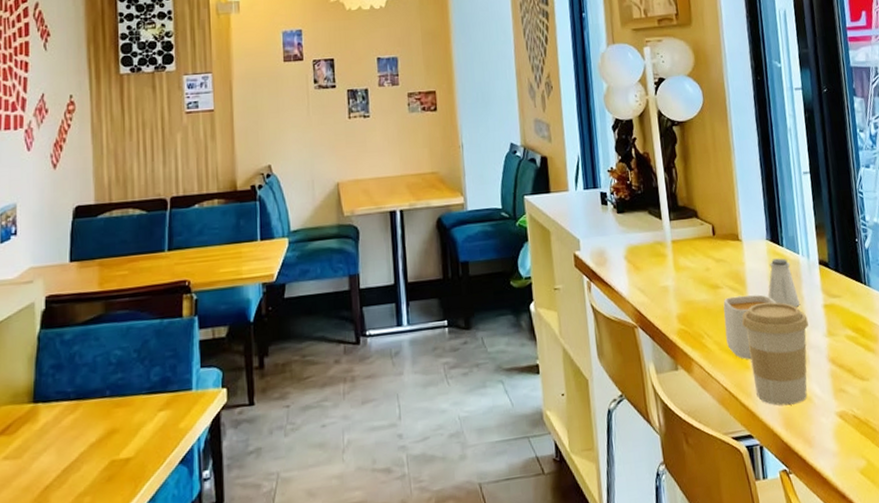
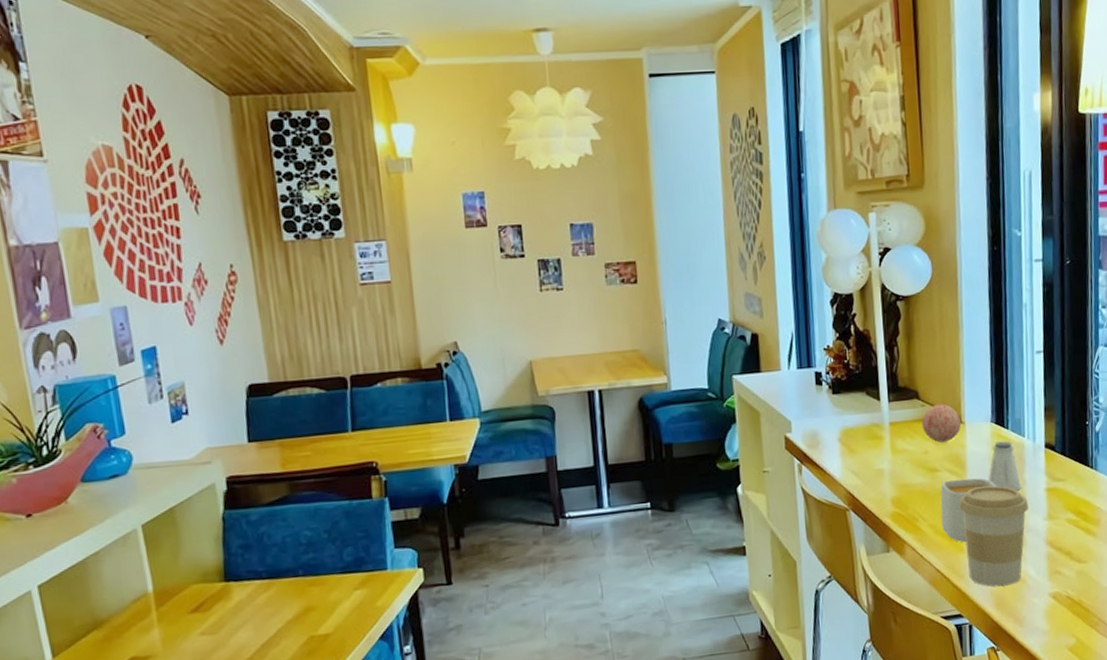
decorative ball: none [702,222,739,260] -> present [922,404,962,443]

